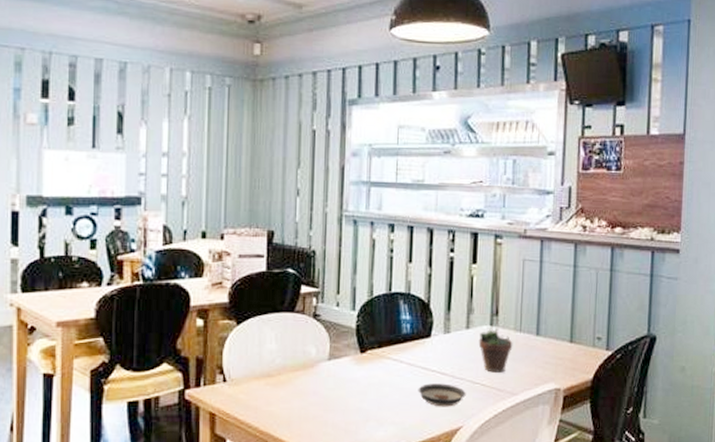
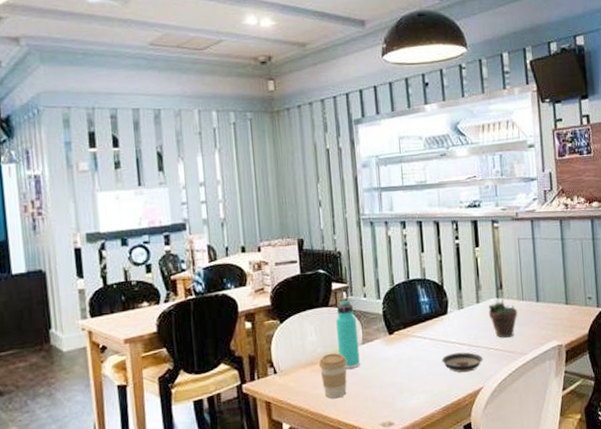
coffee cup: none [275,366,308,419] -> present [318,353,347,399]
thermos bottle: none [300,306,325,387] -> present [336,299,360,369]

